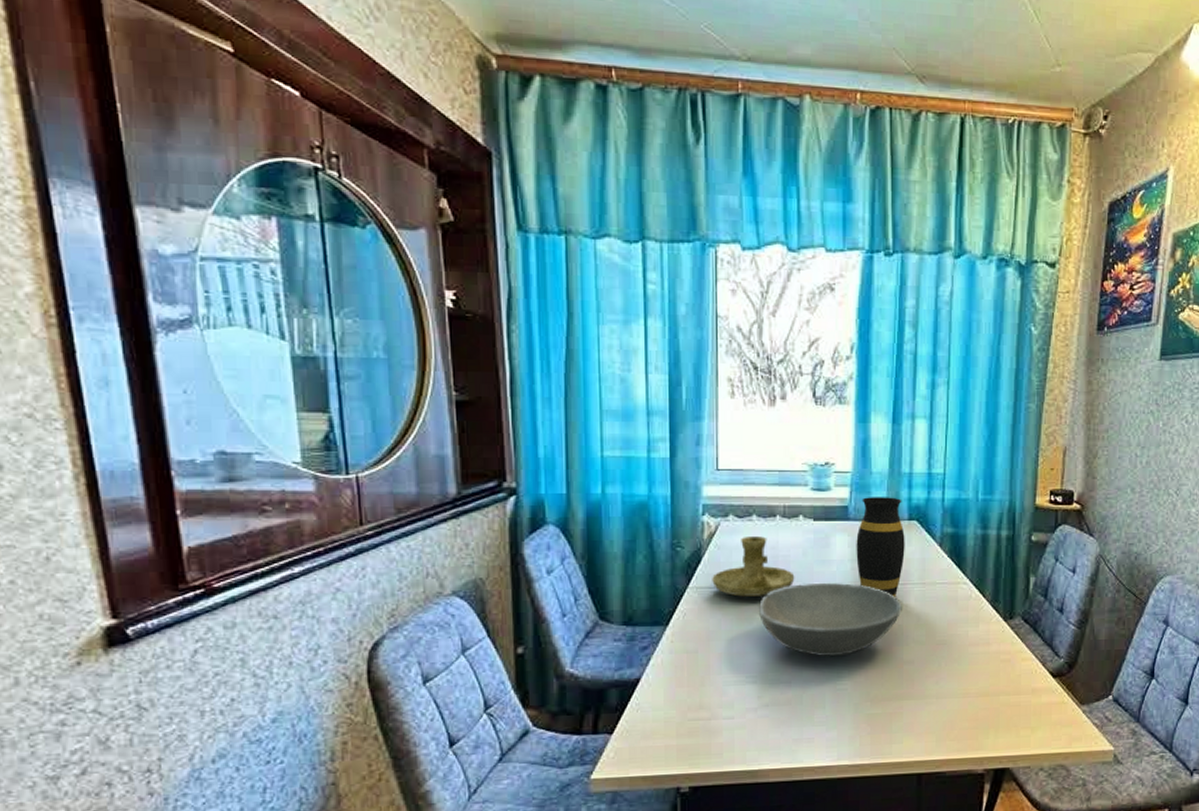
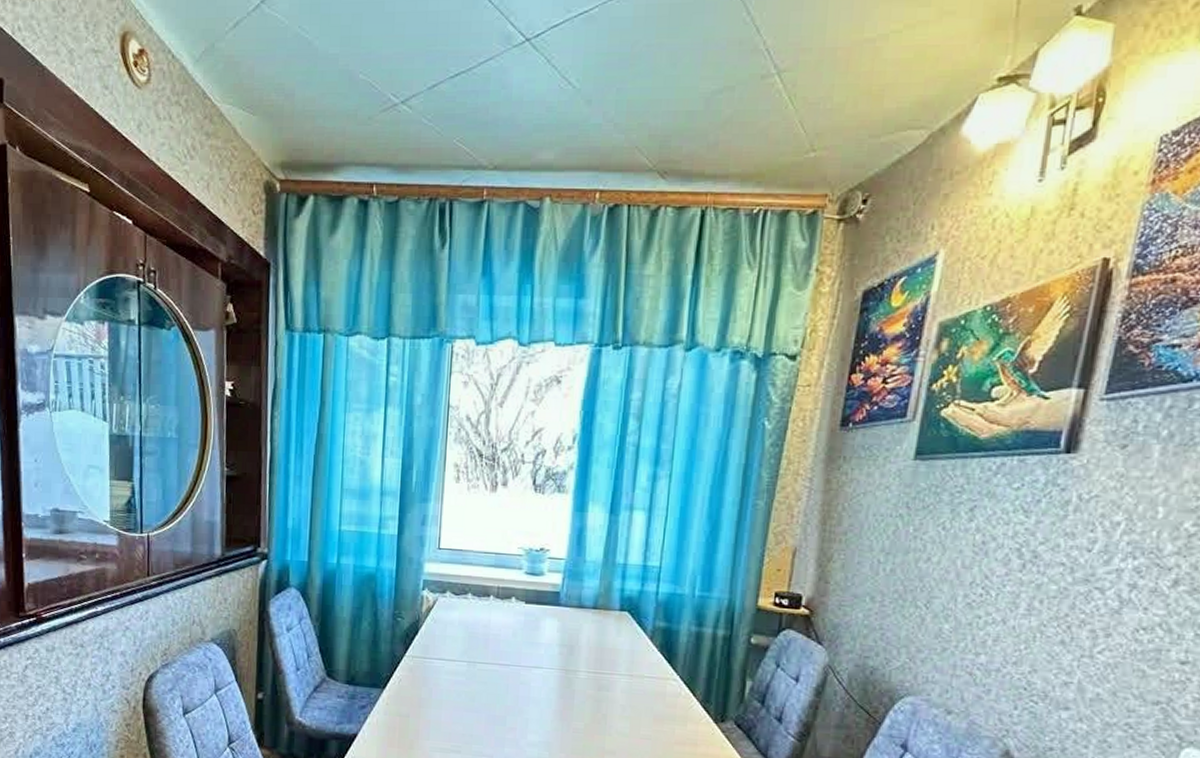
candle holder: present [712,536,795,597] -> none [427,613,504,671]
bowl: present [759,582,902,657] -> none [467,663,607,738]
vase: present [856,497,905,597] -> none [564,584,615,686]

